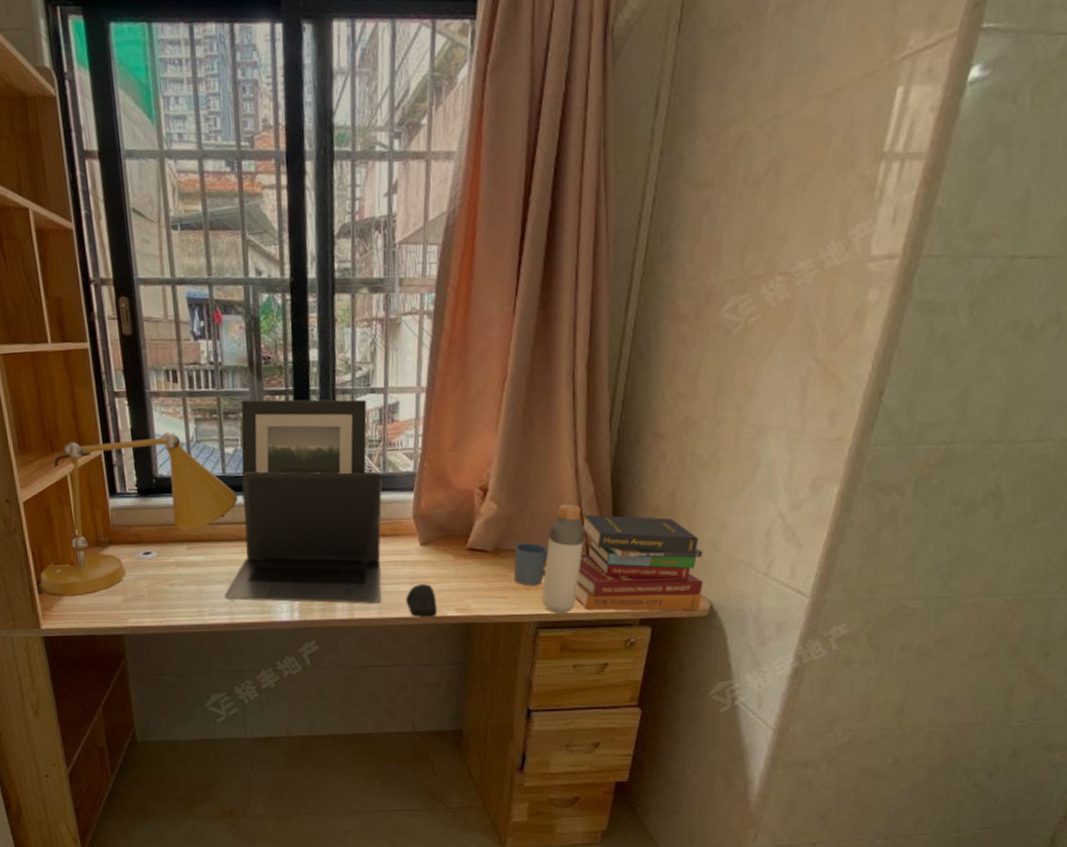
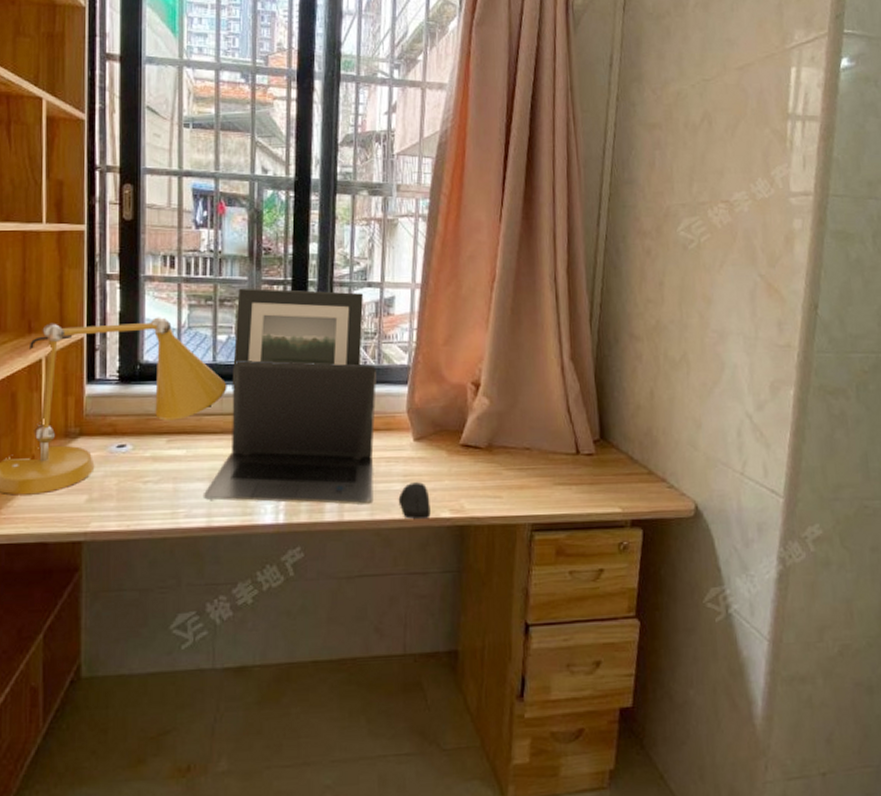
mug: present [513,542,548,587] -> none [506,439,540,486]
bottle: present [541,503,585,613] -> none [535,400,574,514]
books: present [575,515,703,611] -> none [567,412,687,511]

